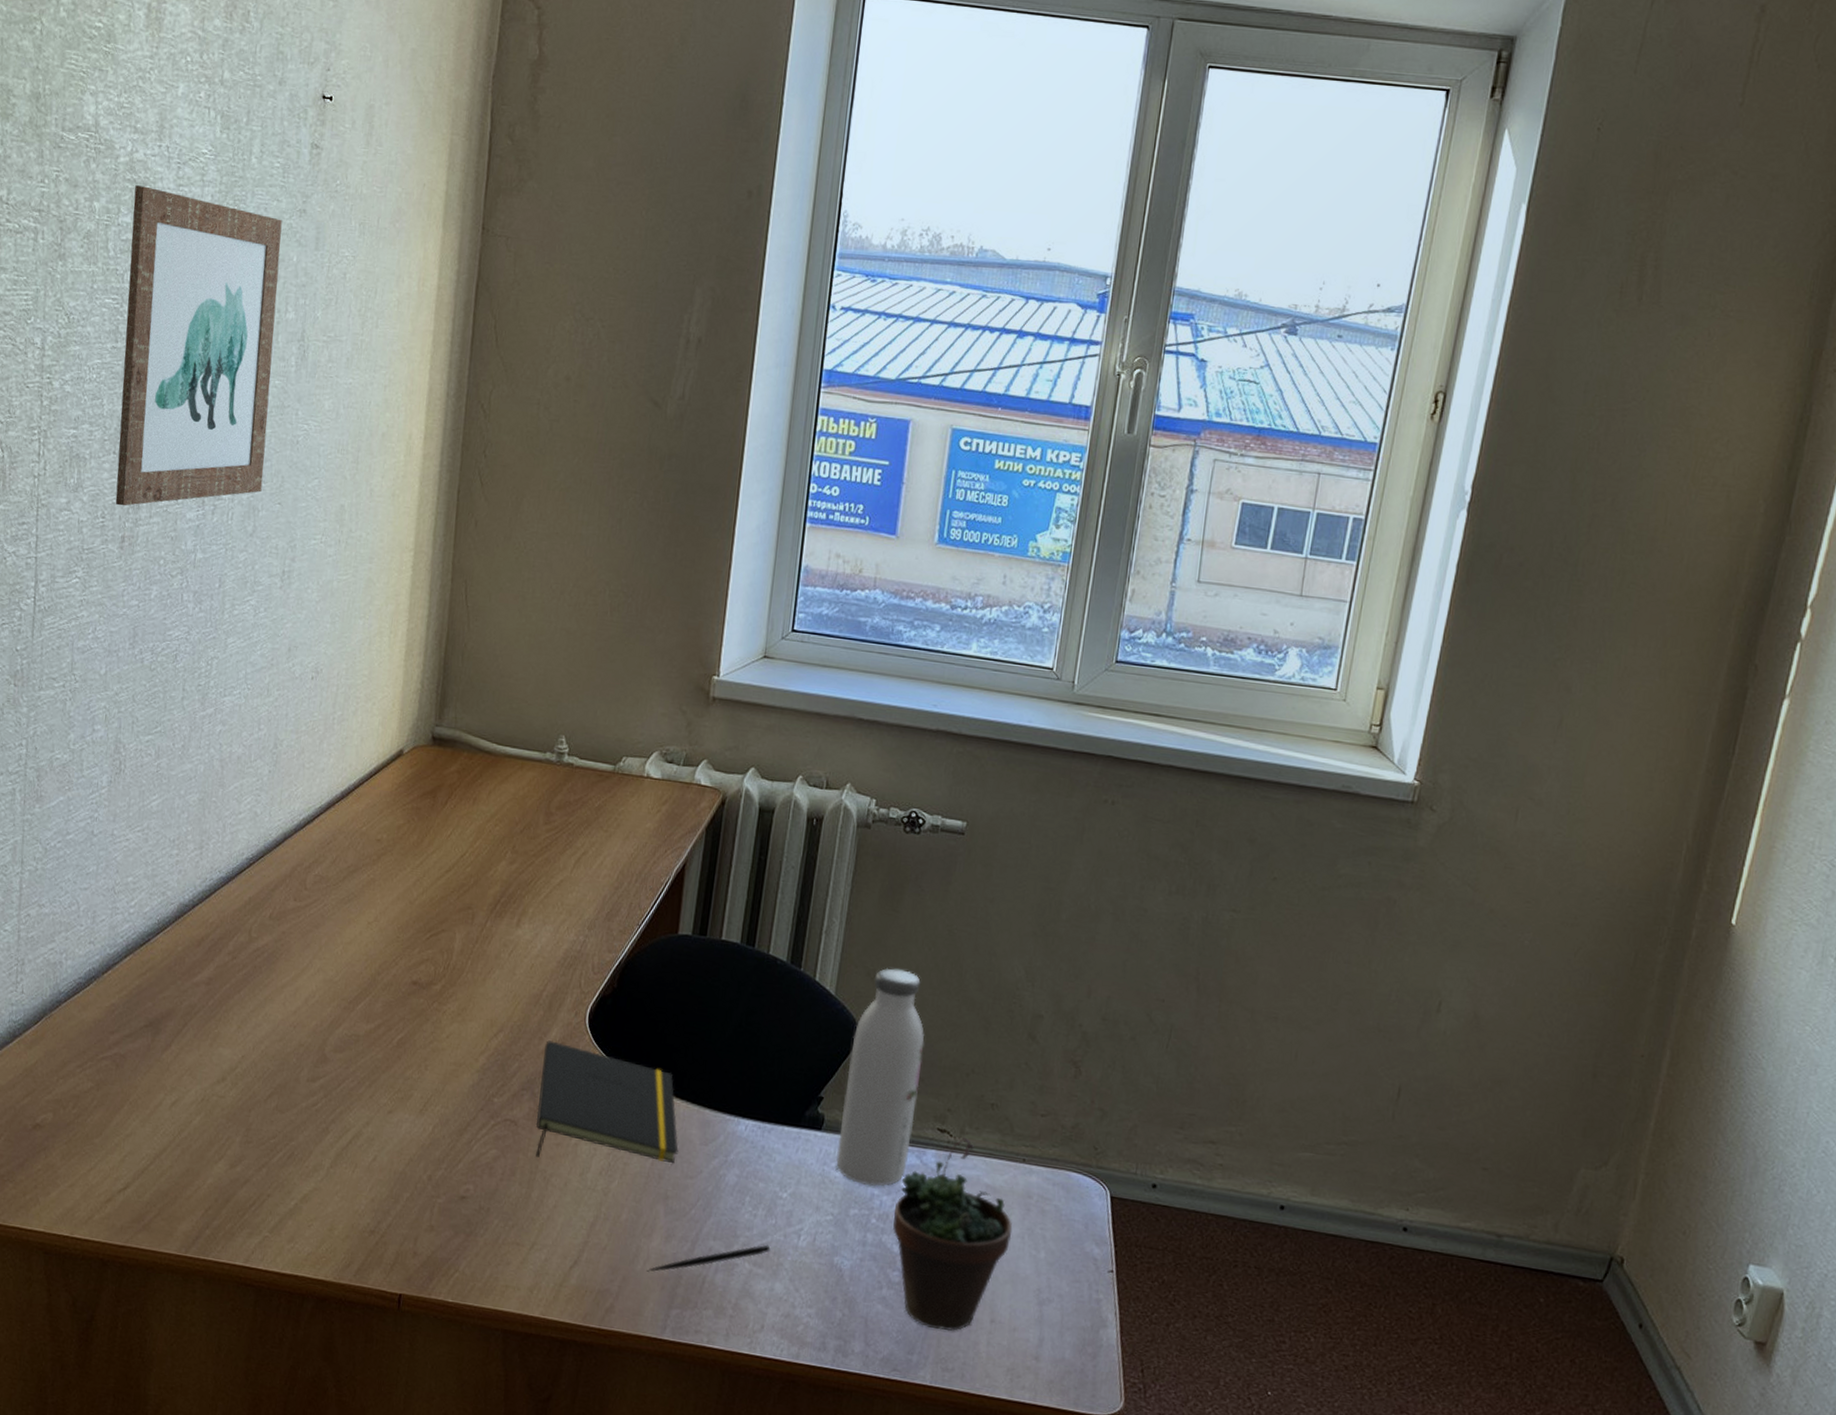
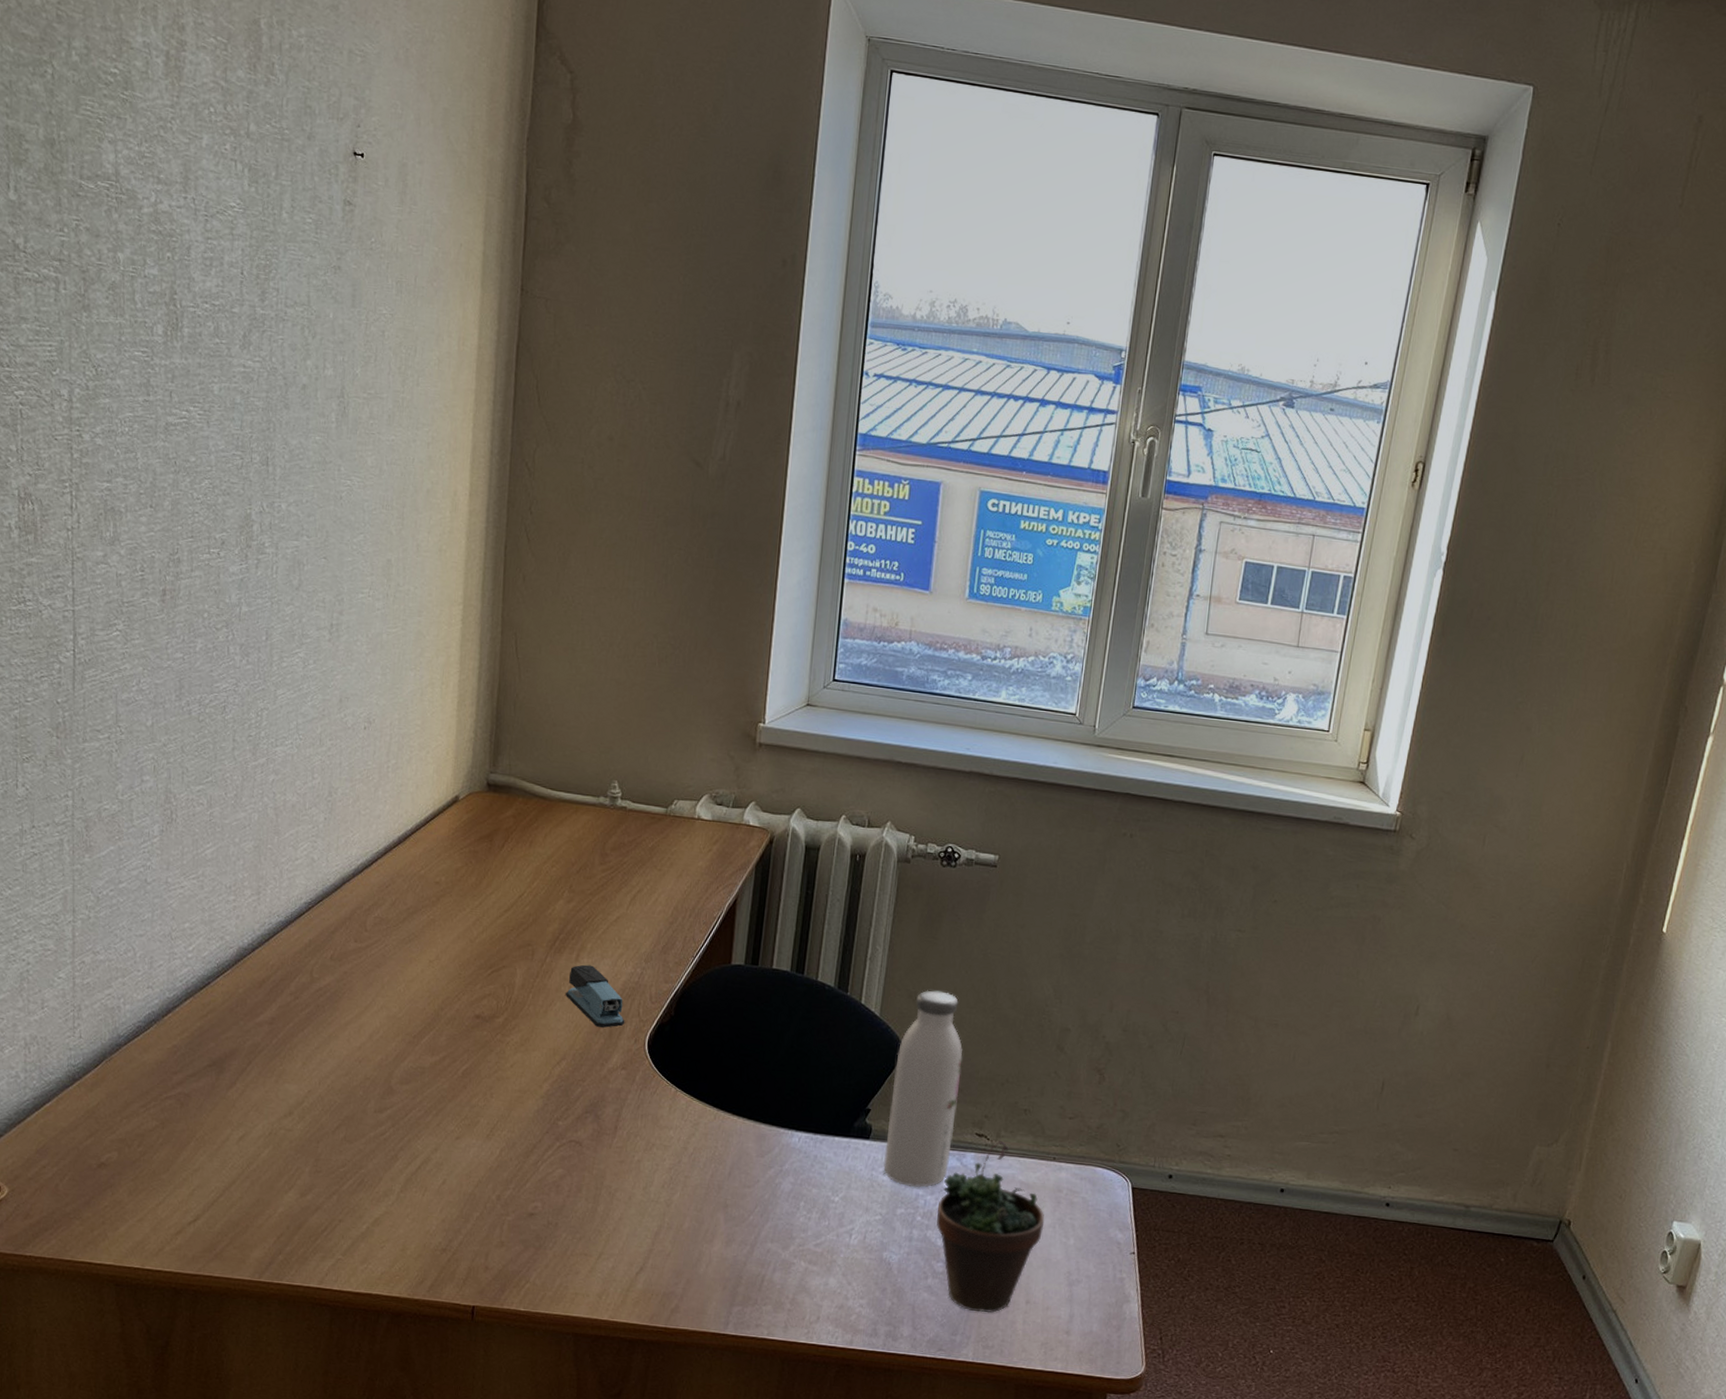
wall art: present [115,185,282,506] -> none [154,237,317,560]
stapler: none [505,930,566,999] -> present [566,964,625,1028]
notepad: present [535,1040,678,1164] -> none [599,1066,736,1175]
pen: present [646,1244,771,1272] -> none [708,1244,824,1274]

